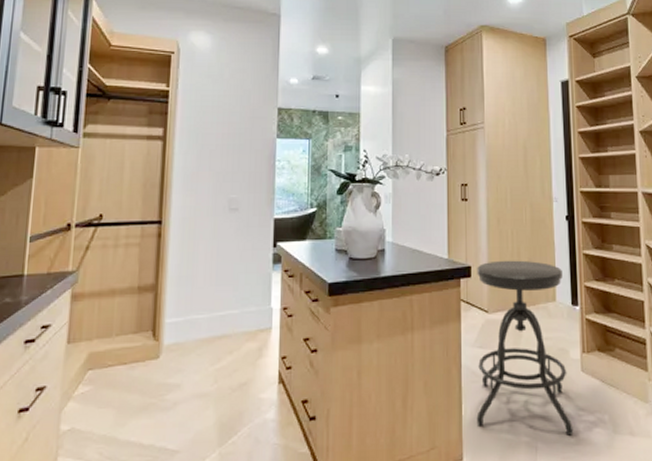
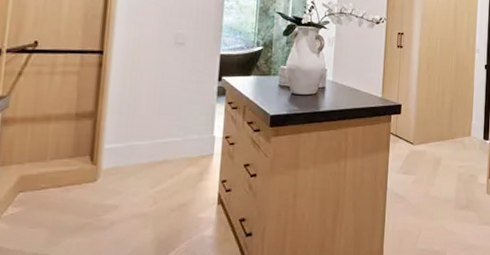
stool: present [476,260,574,436] -> none [396,100,478,245]

